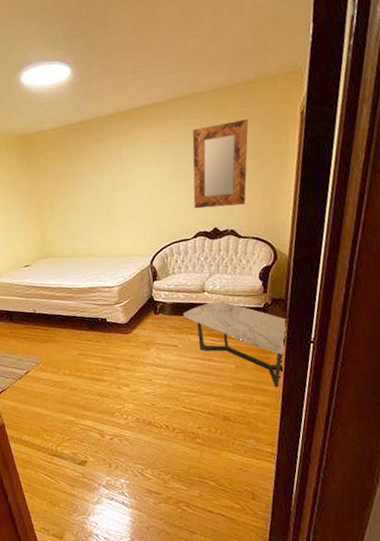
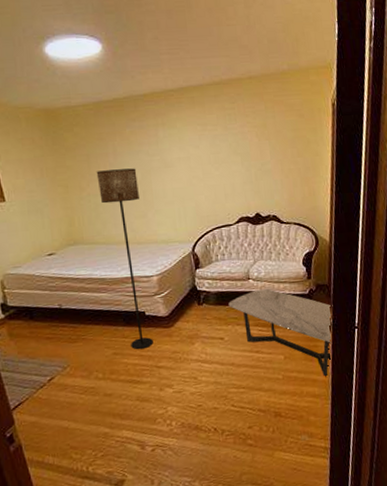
floor lamp: none [65,187,113,352] -> present [96,168,153,350]
home mirror: present [192,119,249,209] -> none [231,108,286,194]

